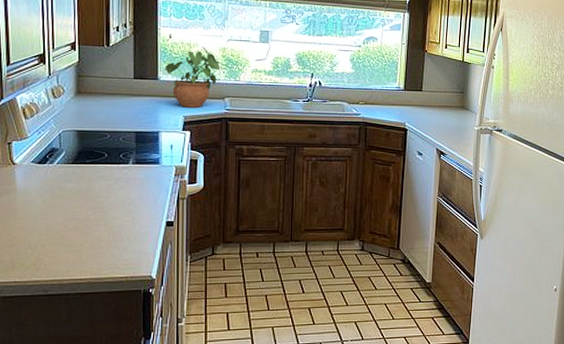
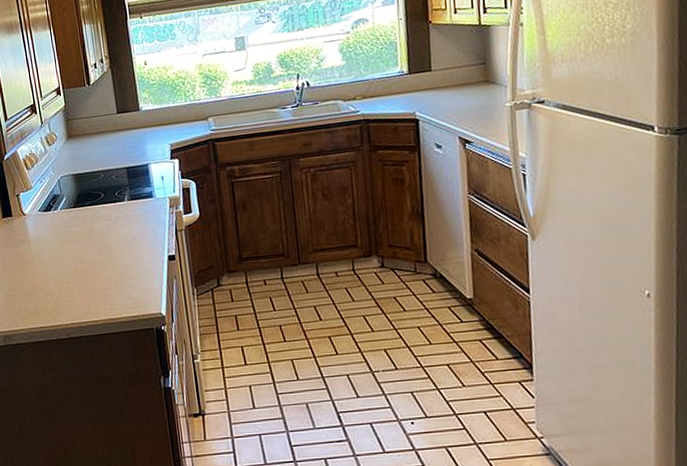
potted plant: present [165,47,223,108] -> none [144,67,202,135]

